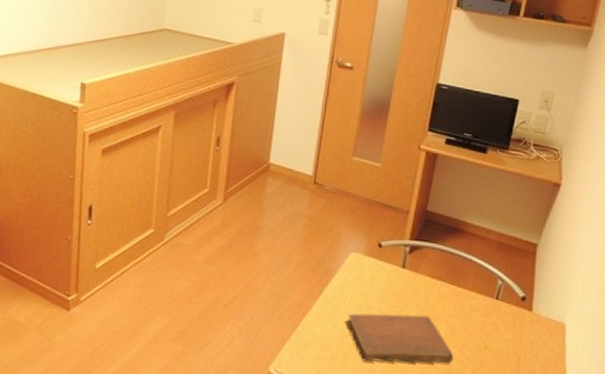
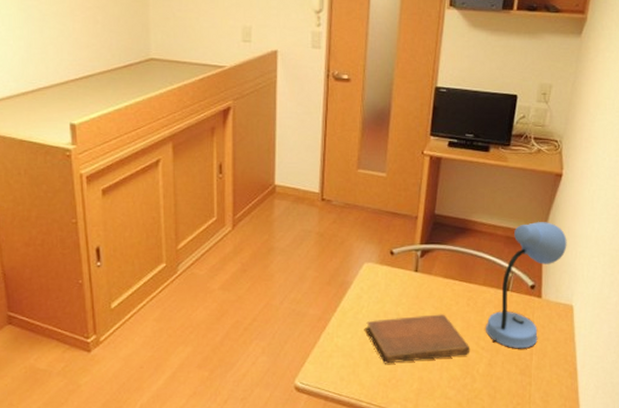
desk lamp: none [470,230,563,364] -> present [485,222,567,349]

